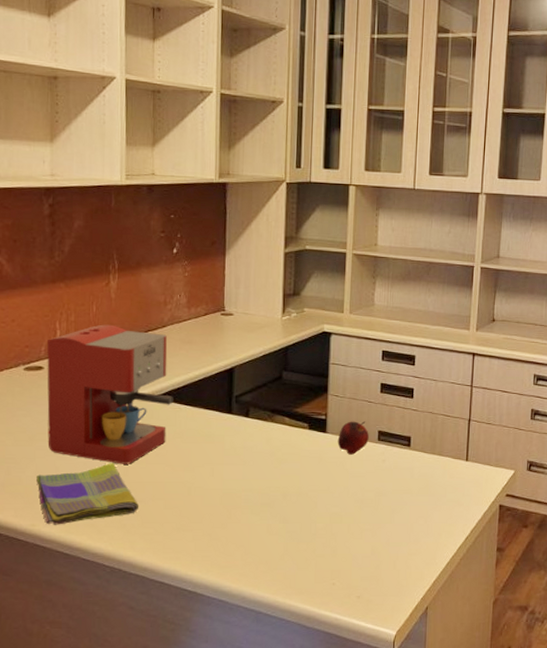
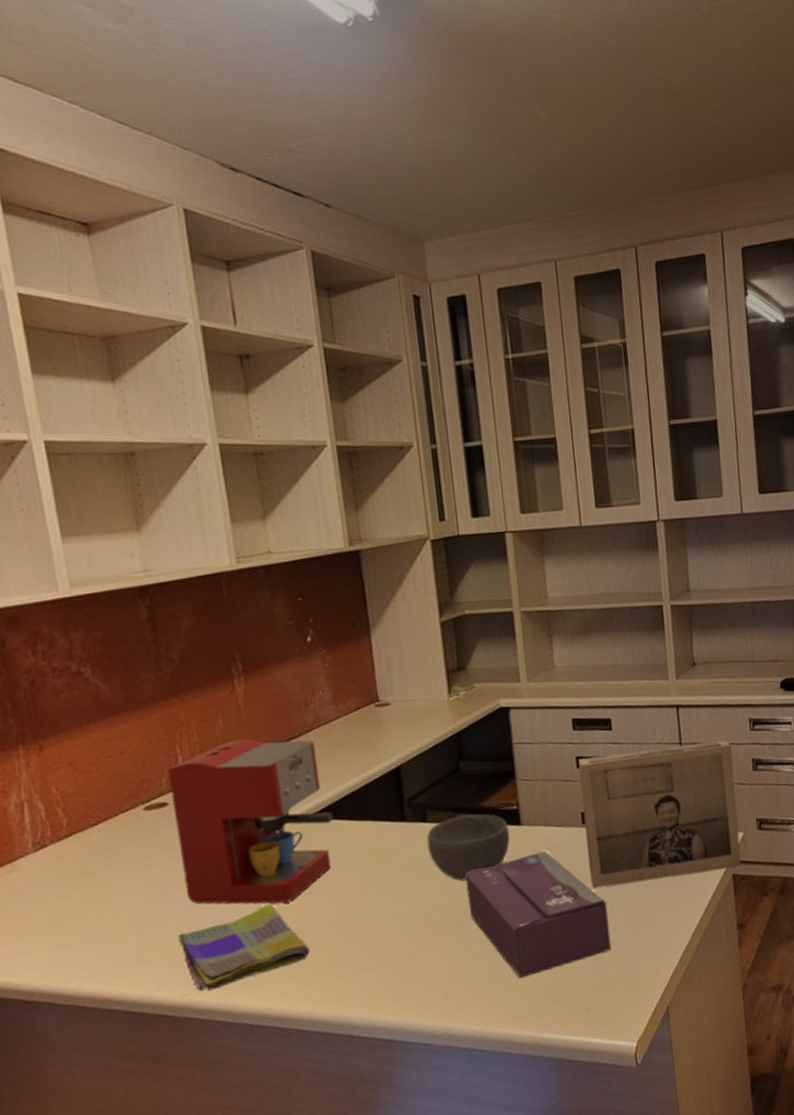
bowl: none [246,416,316,471] -> present [426,814,510,881]
tissue box: none [273,458,389,561] -> present [465,851,612,979]
apple: present [337,421,369,455] -> none [535,804,572,846]
photo frame: none [377,386,515,499] -> present [578,740,742,889]

